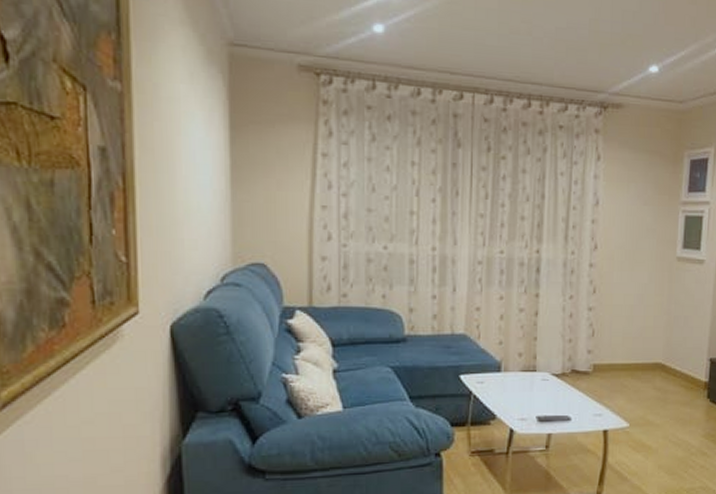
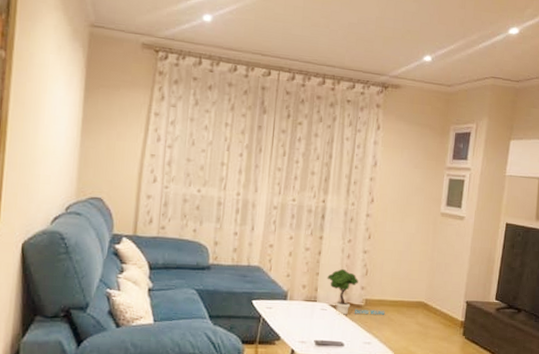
potted tree: none [547,330,617,385] -> present [327,268,385,315]

